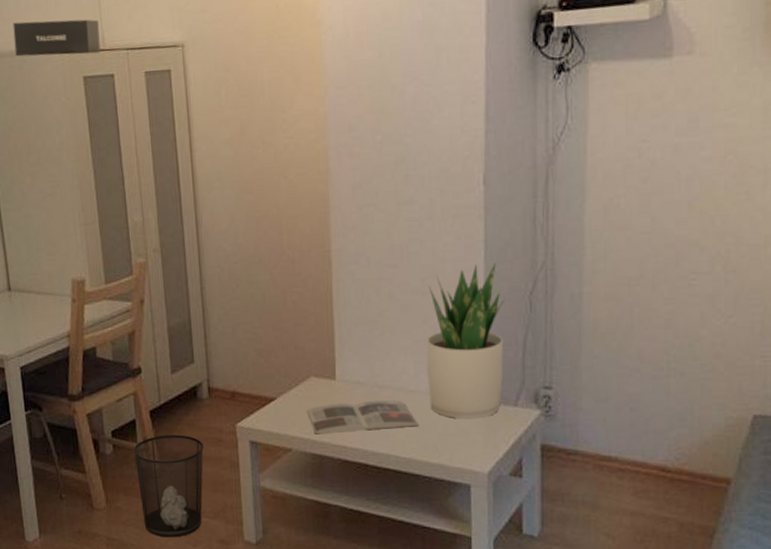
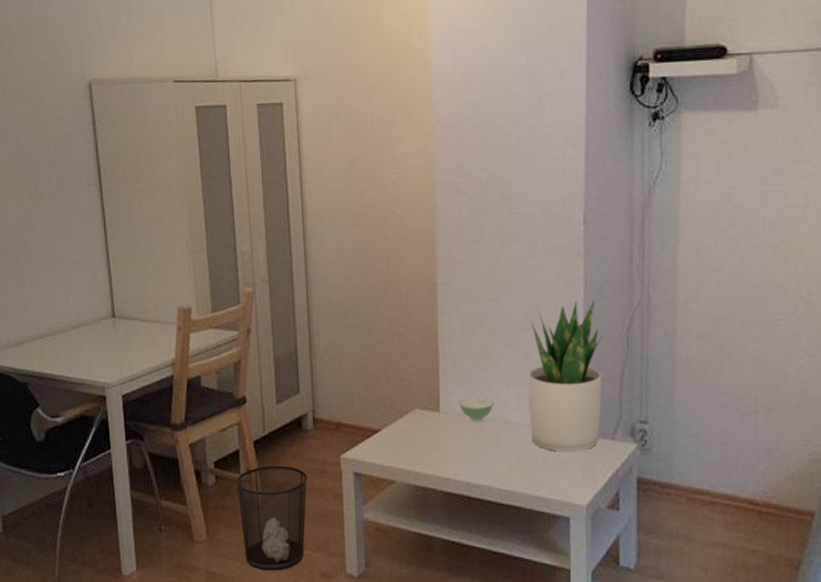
box: present [12,19,101,57] -> none [125,50,213,85]
magazine: present [306,400,418,435] -> none [410,433,520,466]
bowl: none [355,363,392,391] -> present [459,396,495,423]

